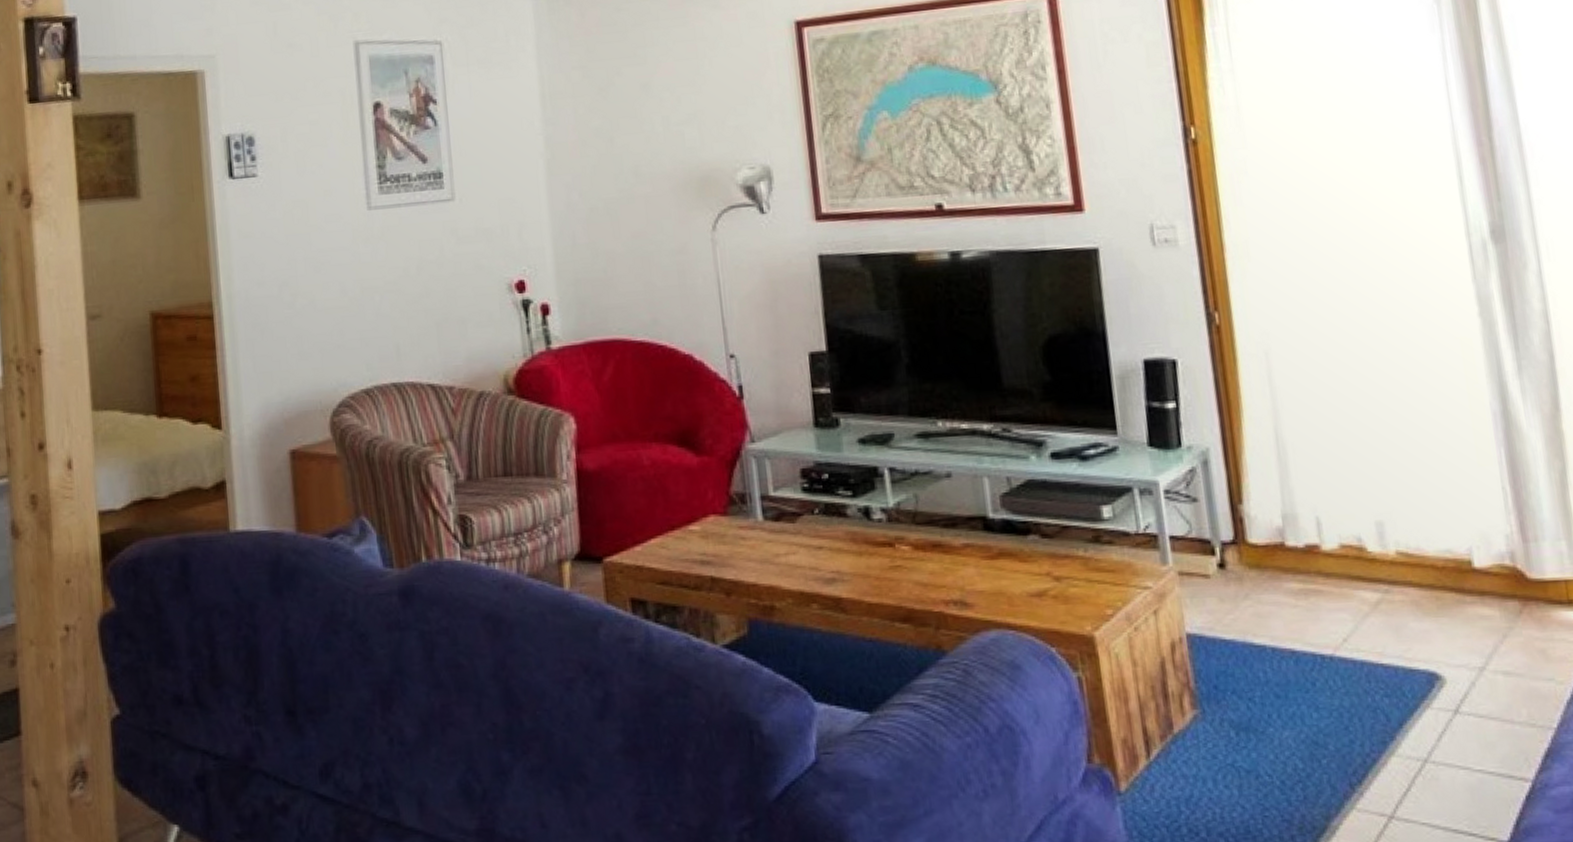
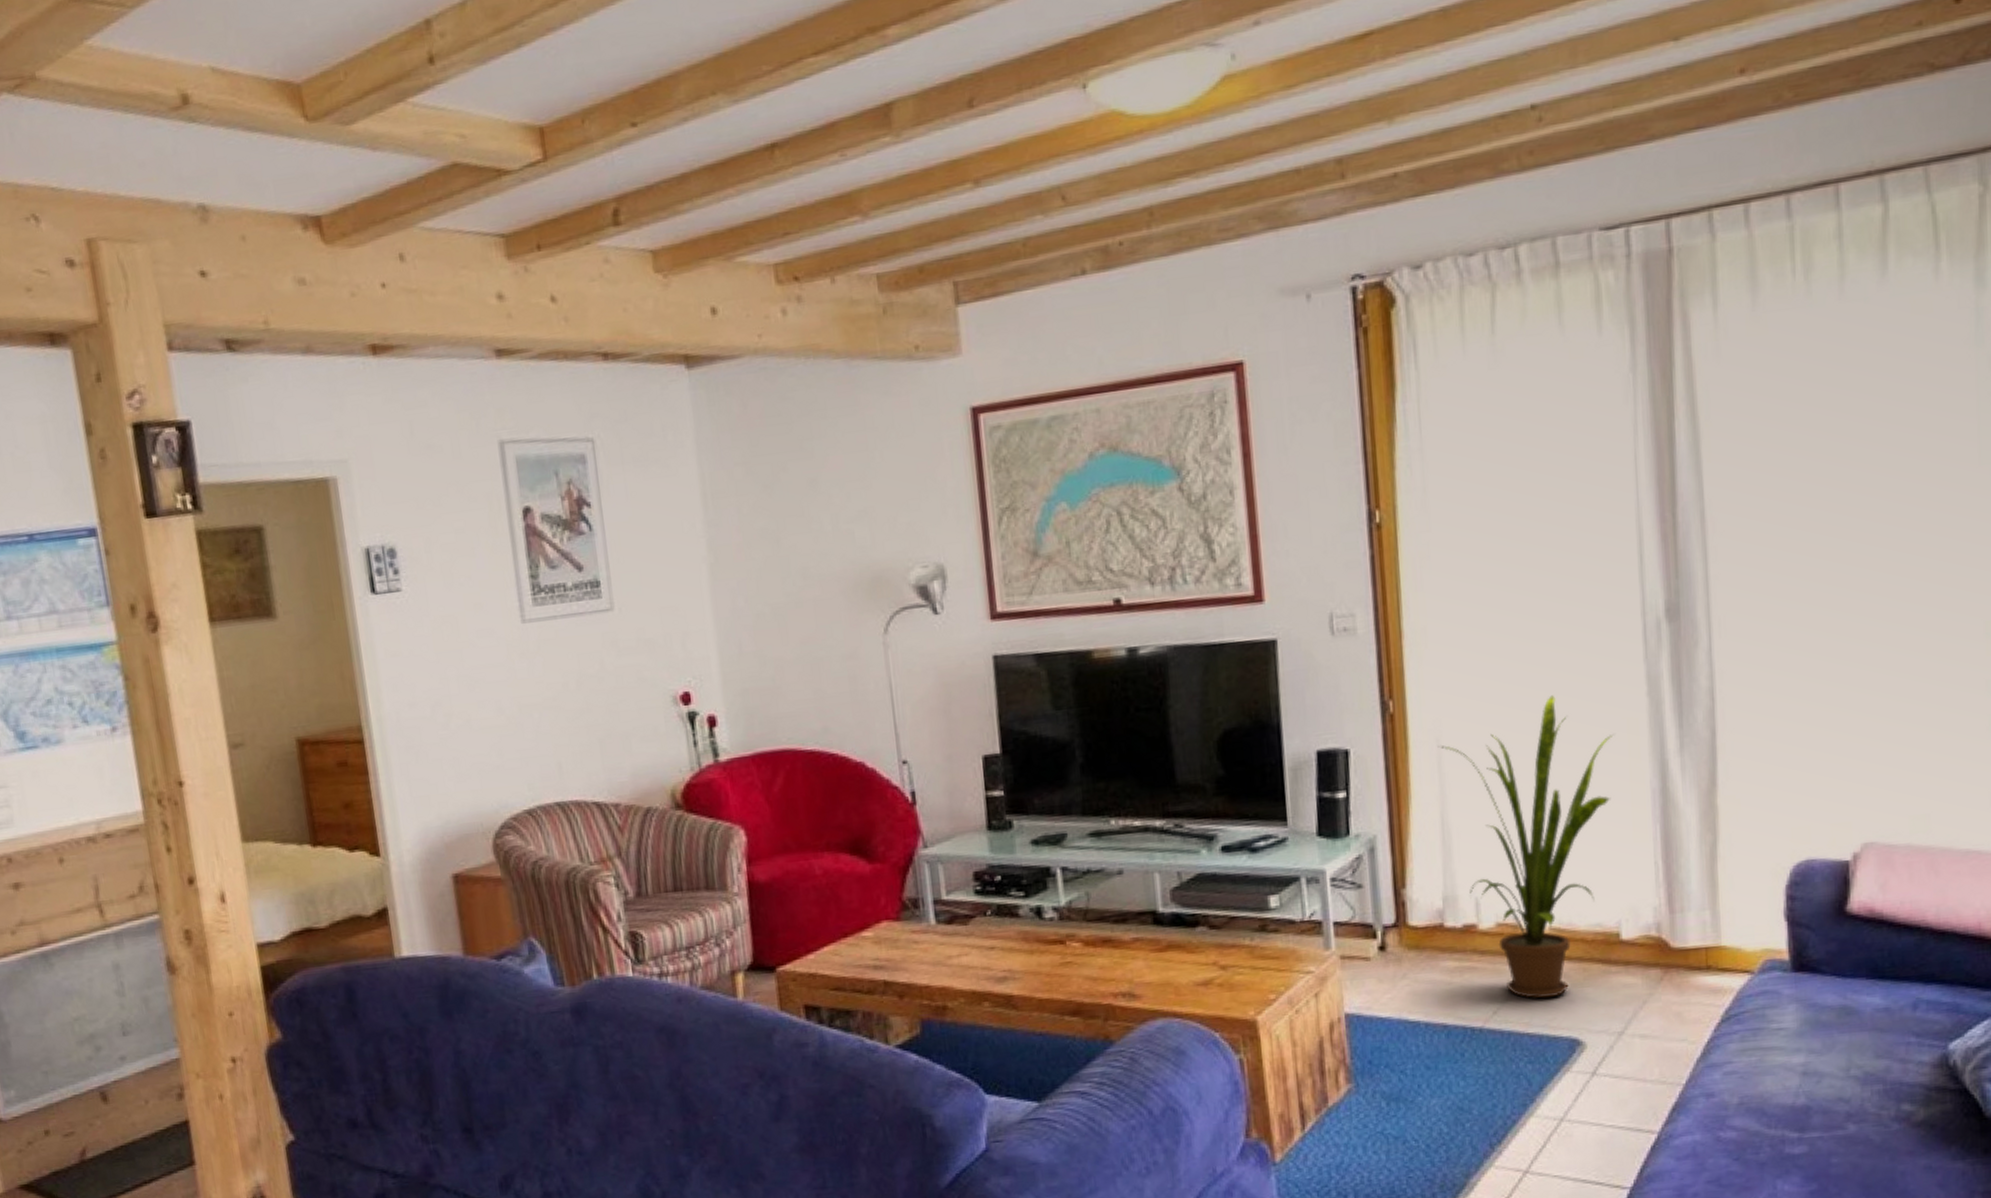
house plant: none [1267,312,1451,627] -> present [1437,695,1614,999]

